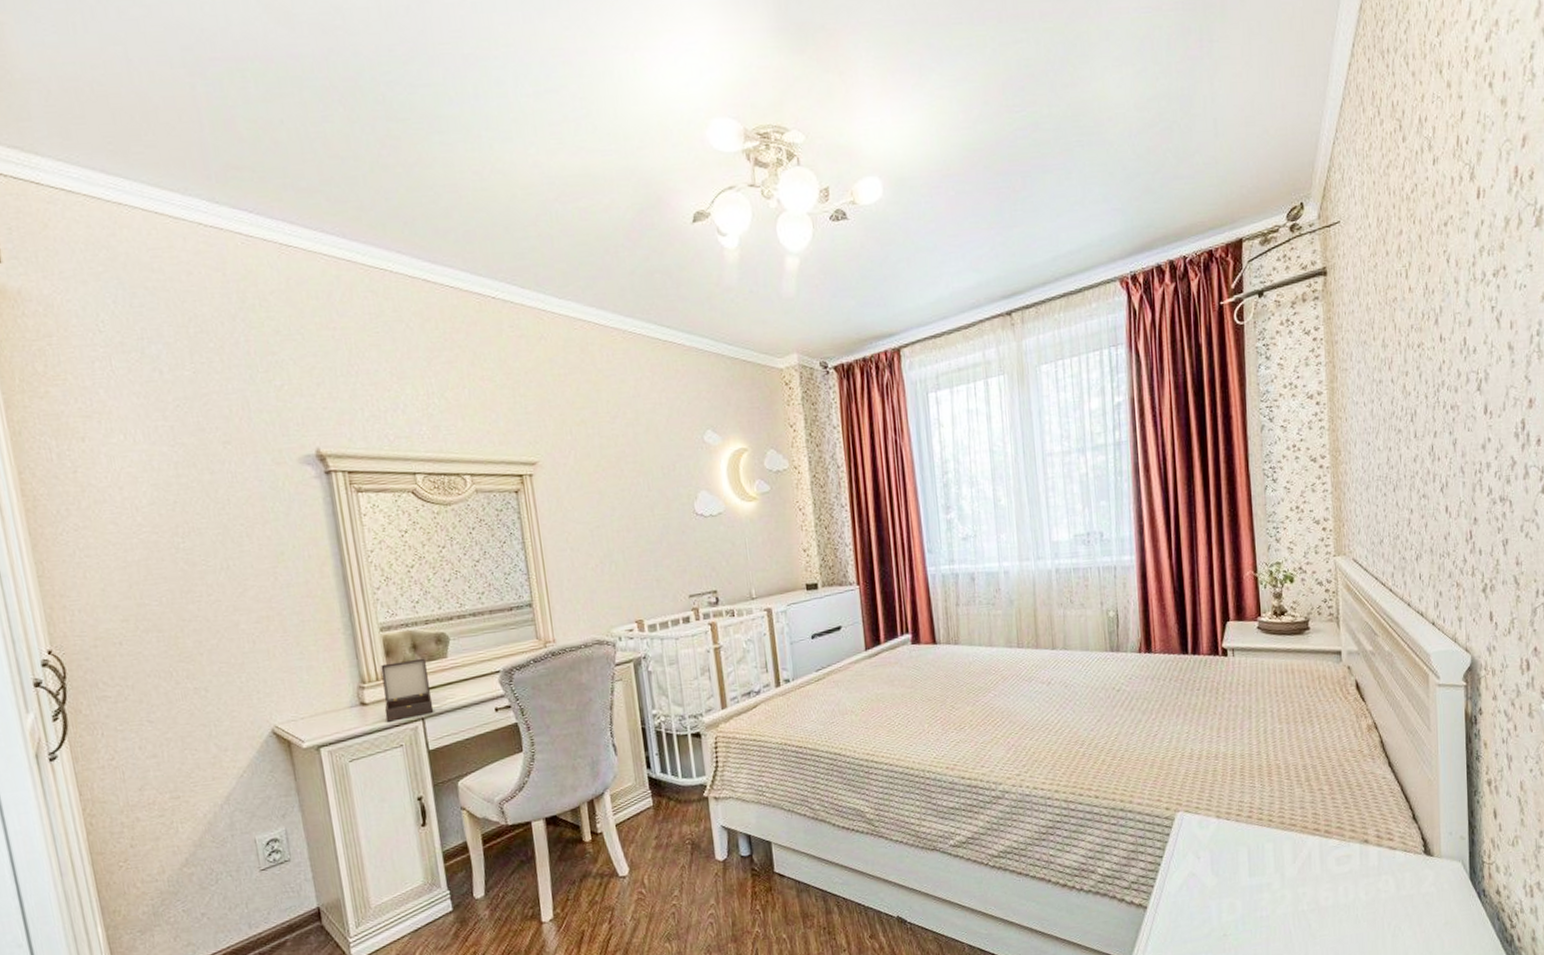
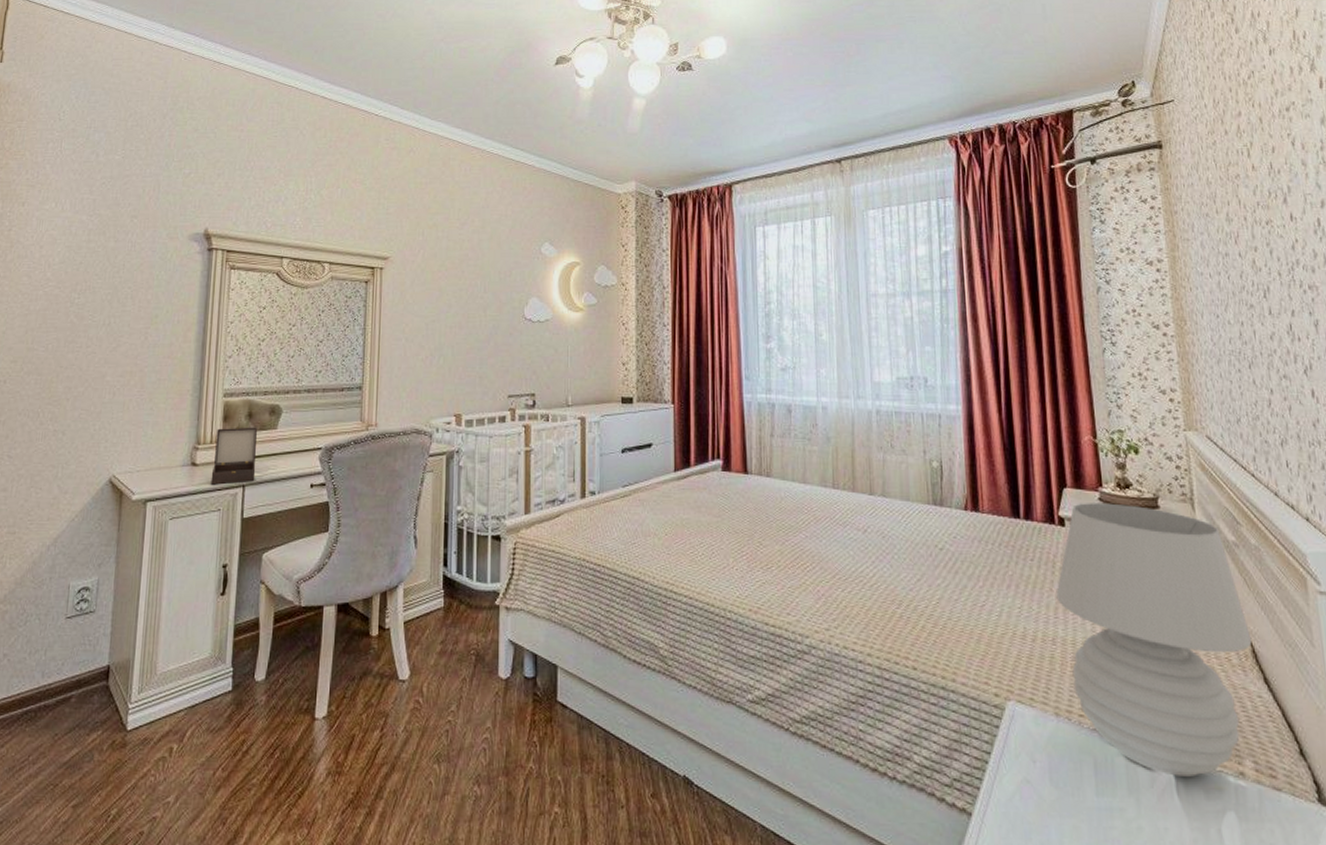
table lamp: none [1219,630,1381,852] -> present [1056,503,1252,778]

